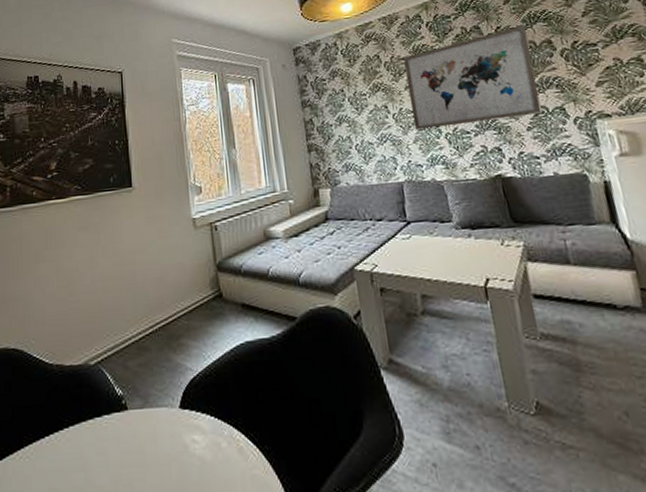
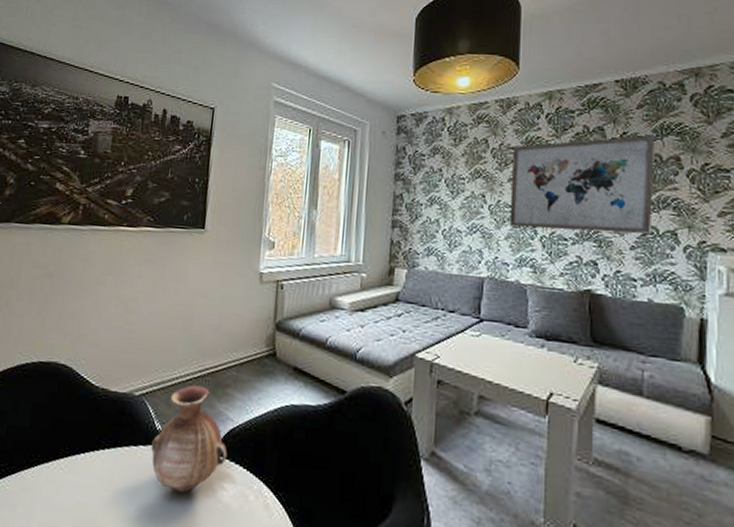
vase: none [114,341,193,455] -> present [150,385,228,493]

